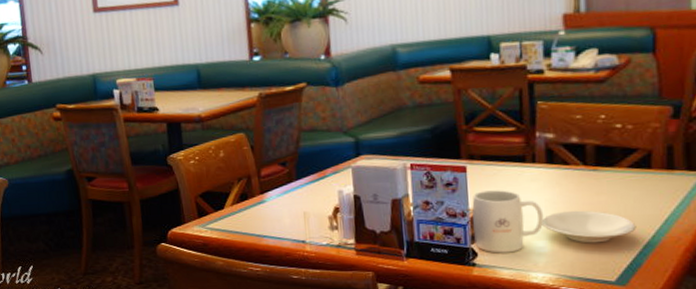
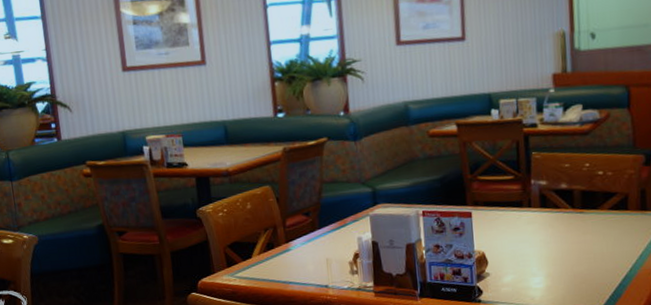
mug: present [472,190,544,253] -> none [477,232,539,290]
saucer: present [541,210,637,244] -> none [537,248,617,278]

